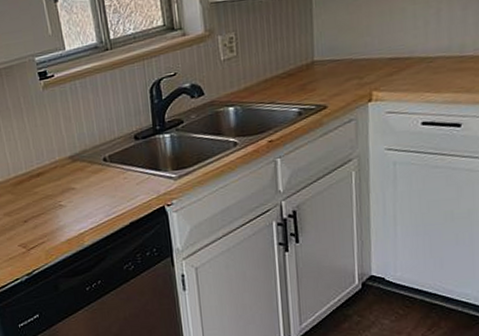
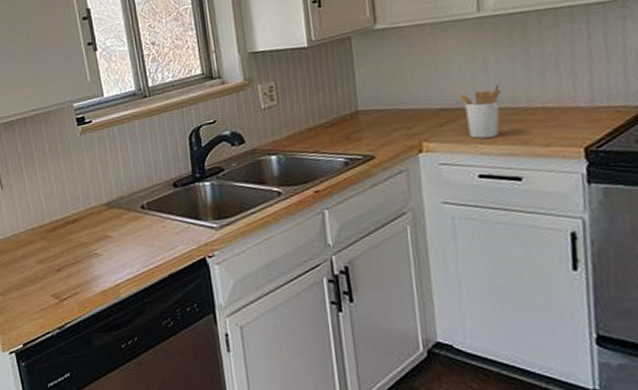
utensil holder: none [411,32,450,87] -> present [459,83,501,139]

